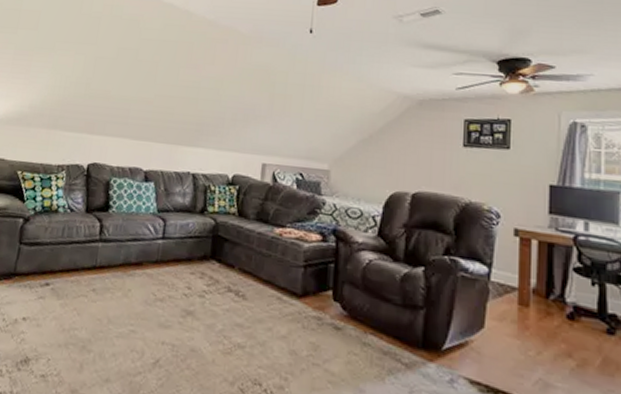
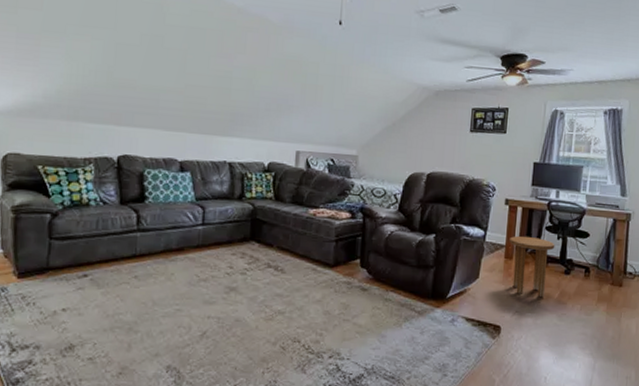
side table: none [524,277,589,364] -> present [509,235,555,298]

